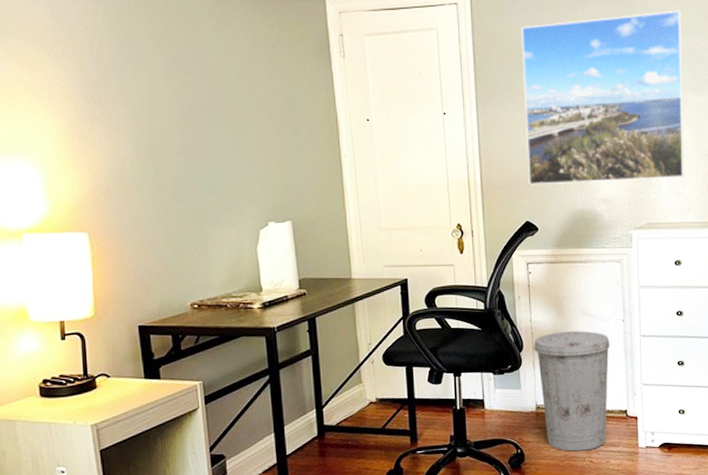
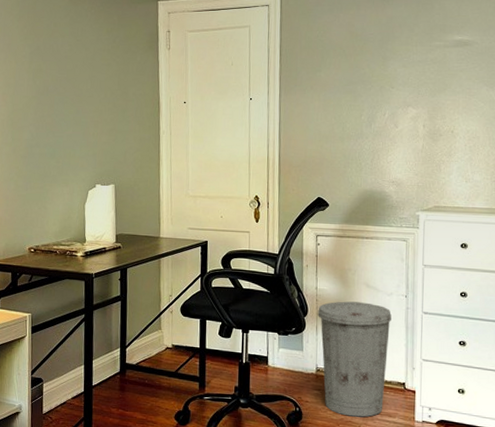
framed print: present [521,10,684,185] -> none [322,11,478,166]

